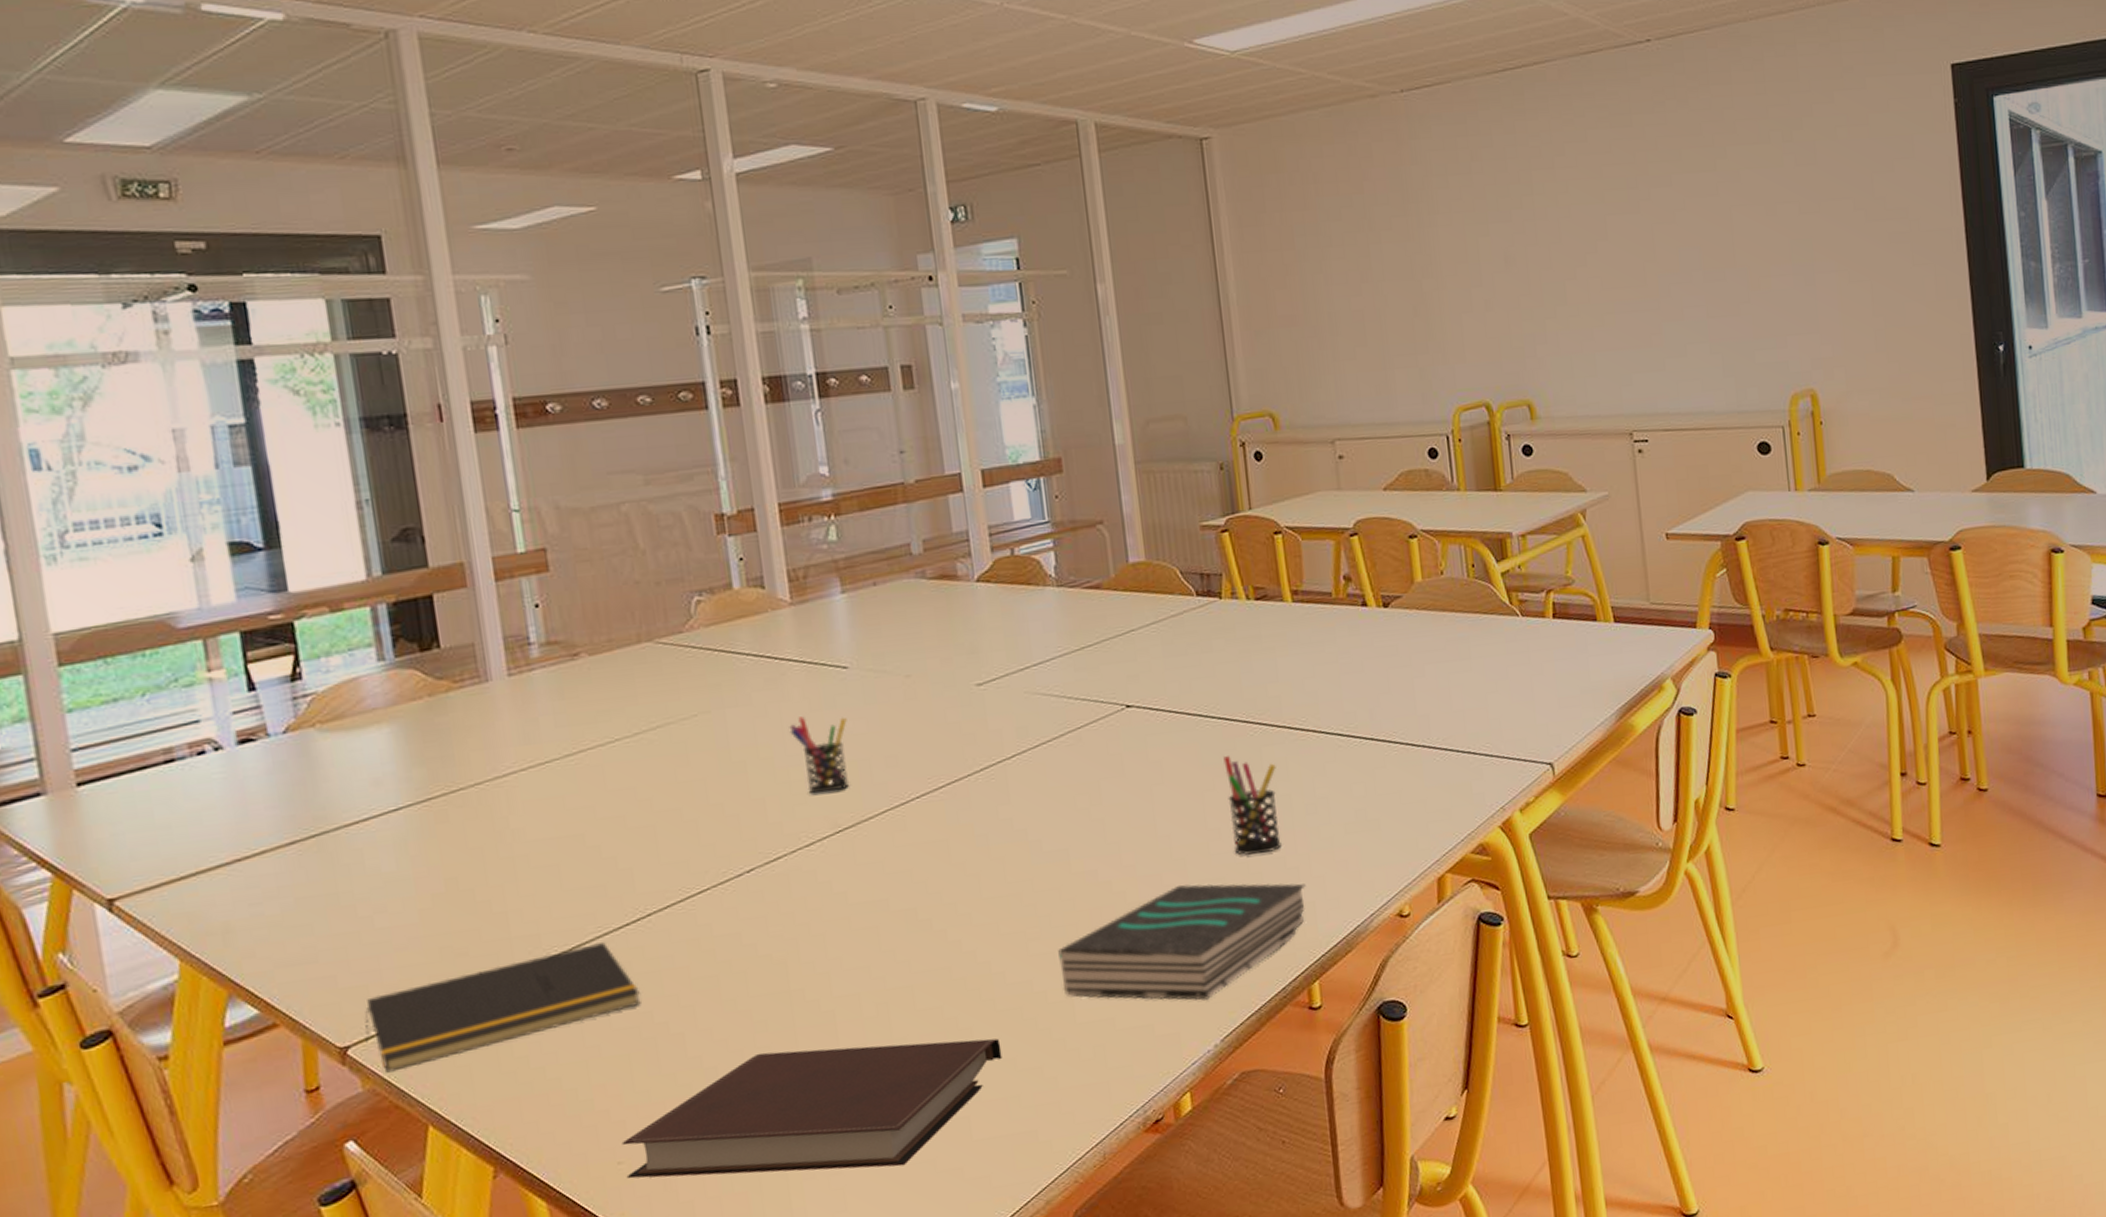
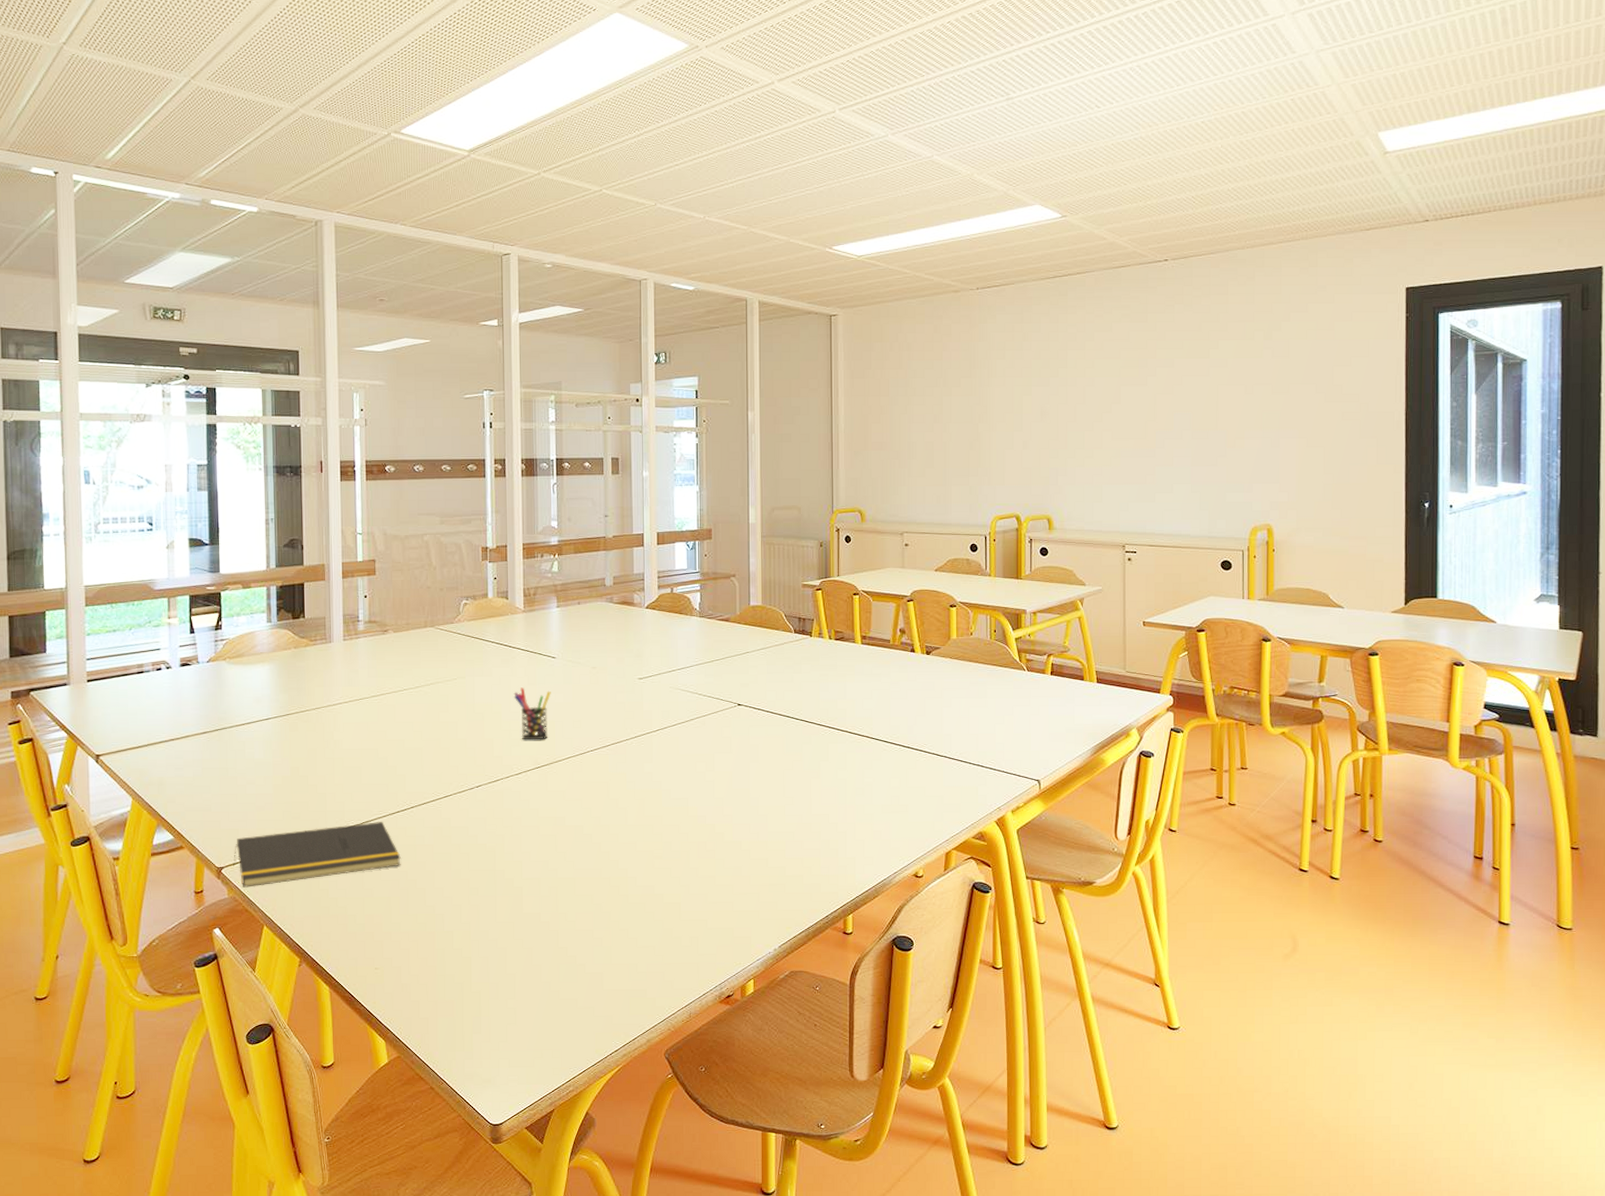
notebook: present [621,1038,1003,1179] -> none [379,909,629,1000]
book: present [1058,883,1306,1001] -> none [674,834,850,917]
pen holder: present [1223,756,1282,855] -> none [801,747,838,819]

